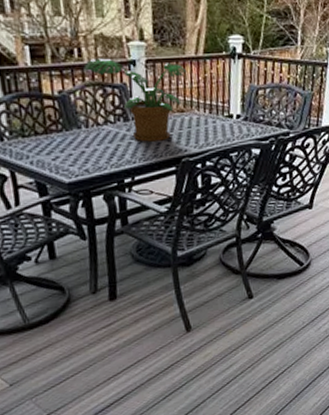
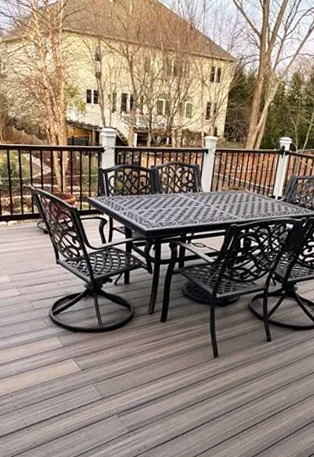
potted plant: present [82,58,187,142] -> none [170,146,245,209]

